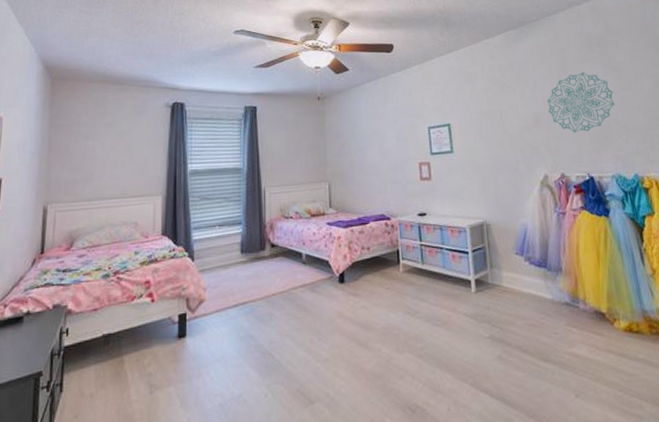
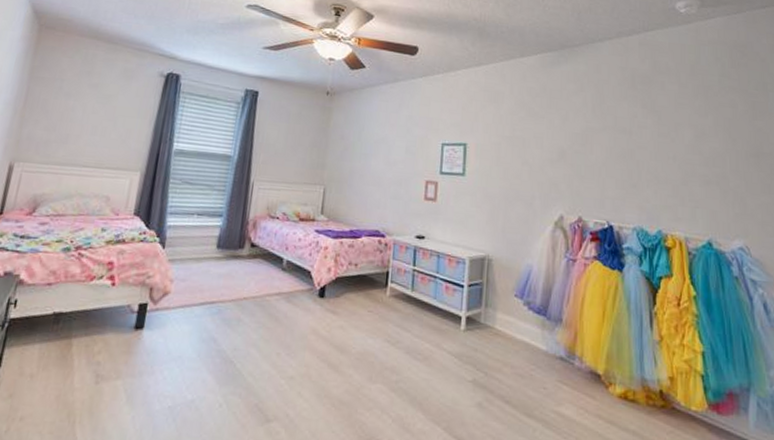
wall decoration: present [547,72,615,134] -> none [576,110,650,176]

